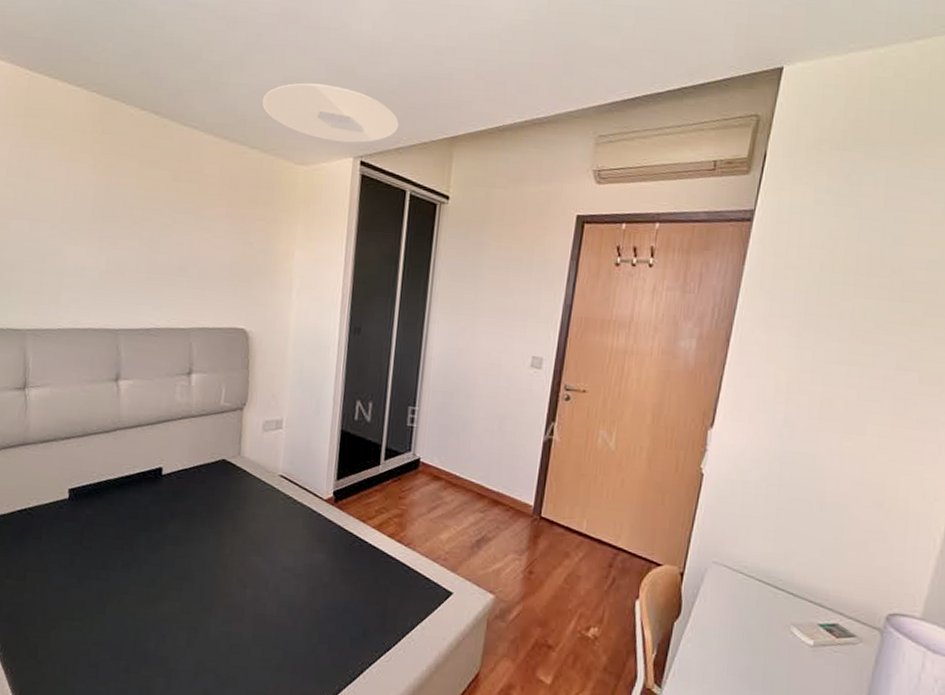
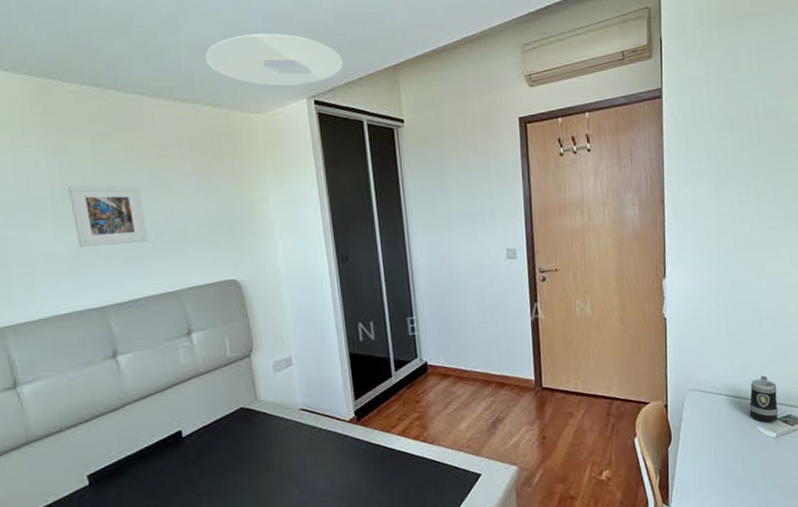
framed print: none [107,206,174,275] -> present [67,185,148,248]
mug: none [784,569,827,627] -> present [749,375,779,423]

